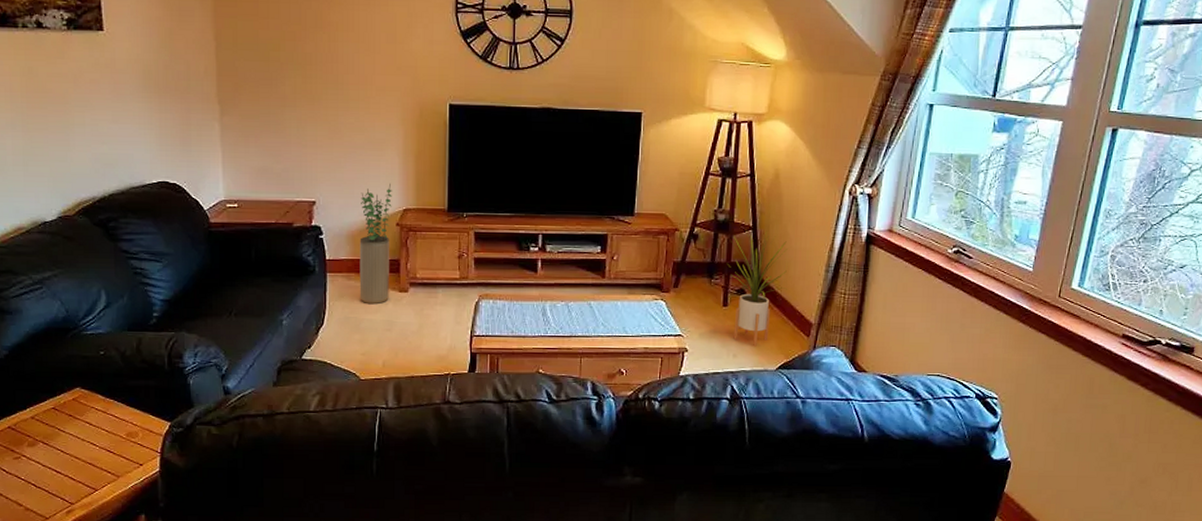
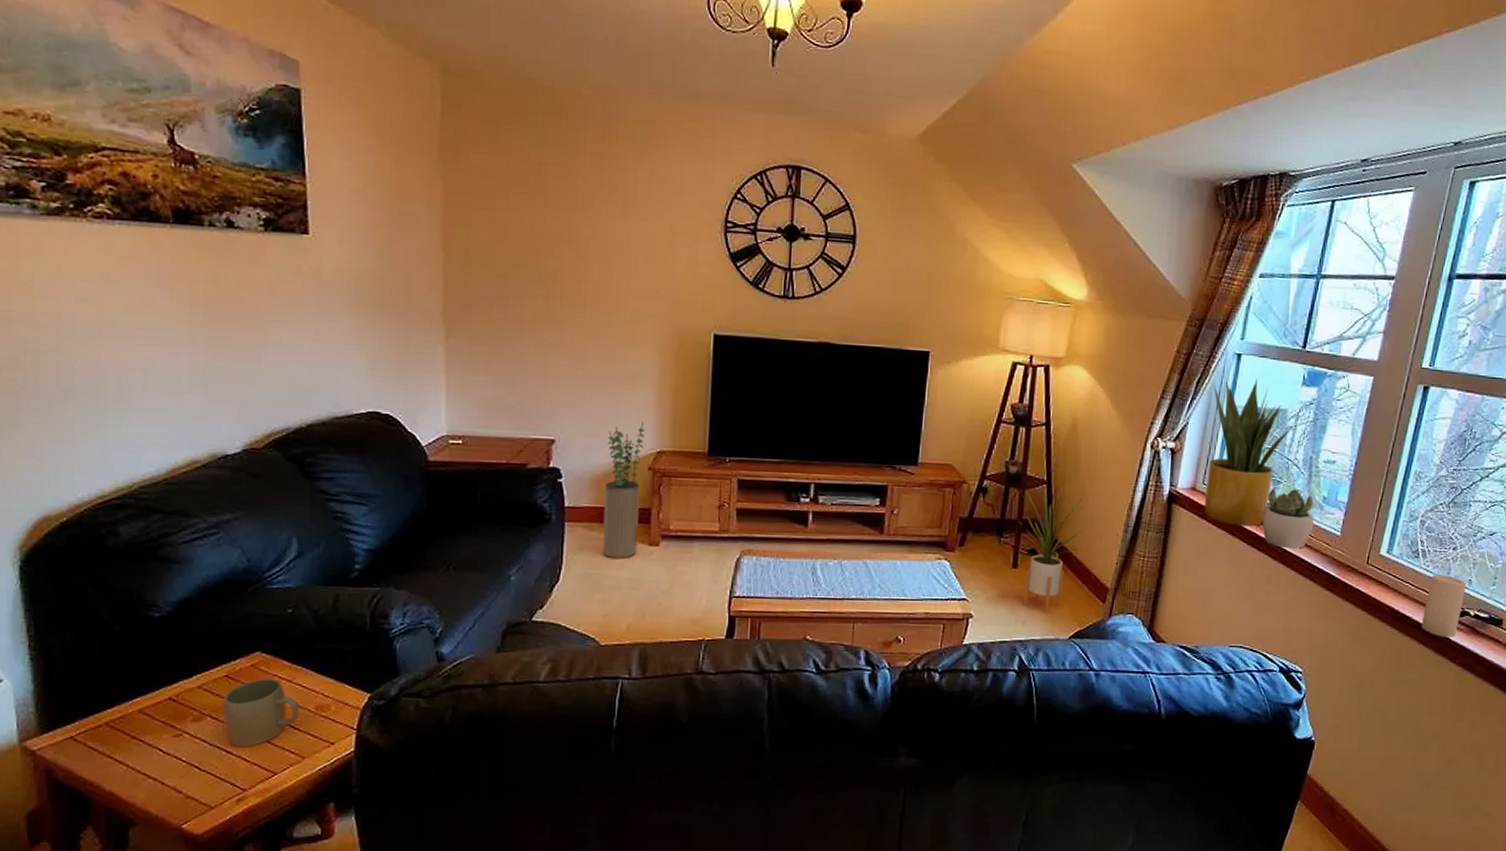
mug: none [51,409,114,467] -> present [223,677,300,746]
planter: none [901,128,985,265] -> present [1204,379,1294,527]
succulent plant: none [956,229,1007,284] -> present [1261,488,1314,549]
candle: none [1114,306,1158,365] -> present [1422,574,1467,638]

